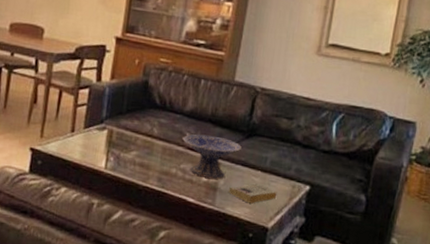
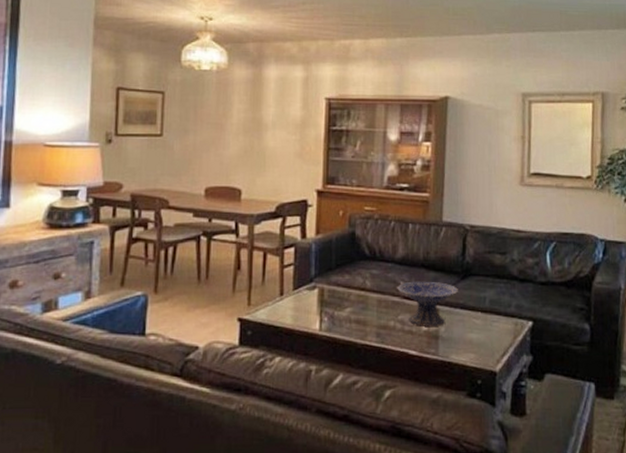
book: present [228,184,277,204] -> none [451,327,501,348]

